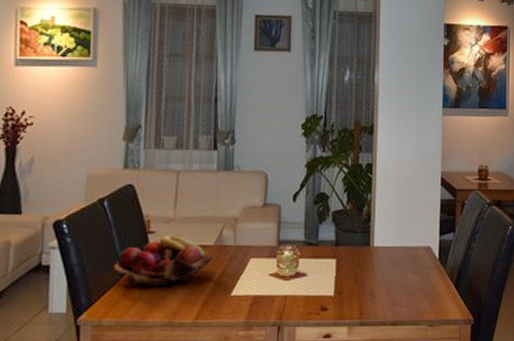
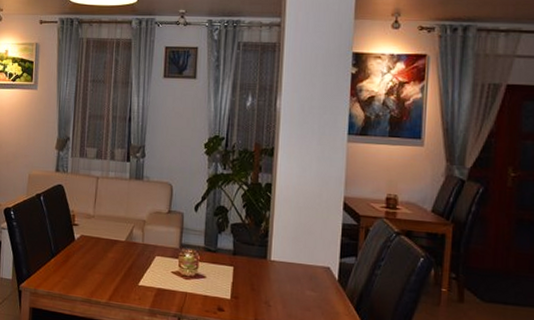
fruit basket: present [113,235,214,288] -> none [46,228,125,270]

